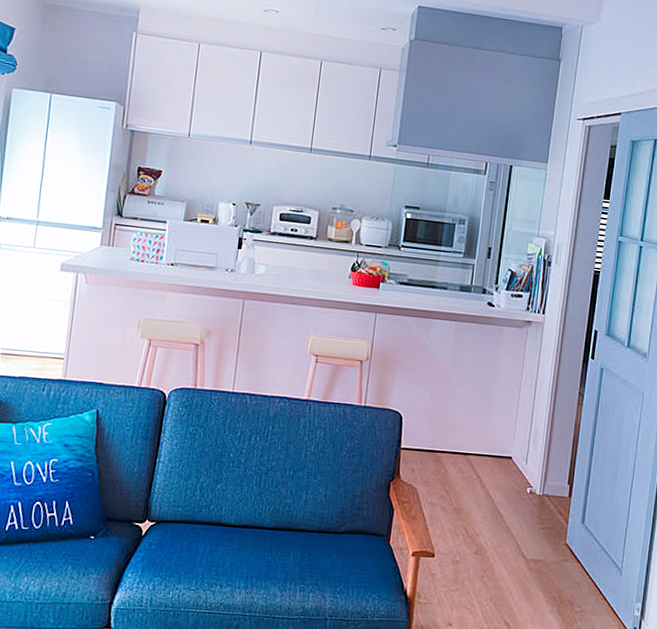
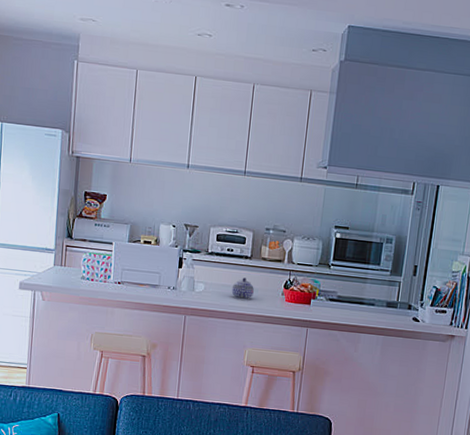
teapot: none [294,259,320,284] -> present [231,277,255,300]

